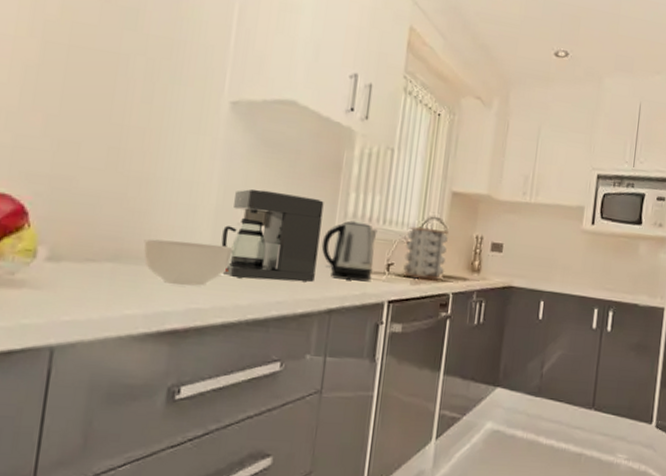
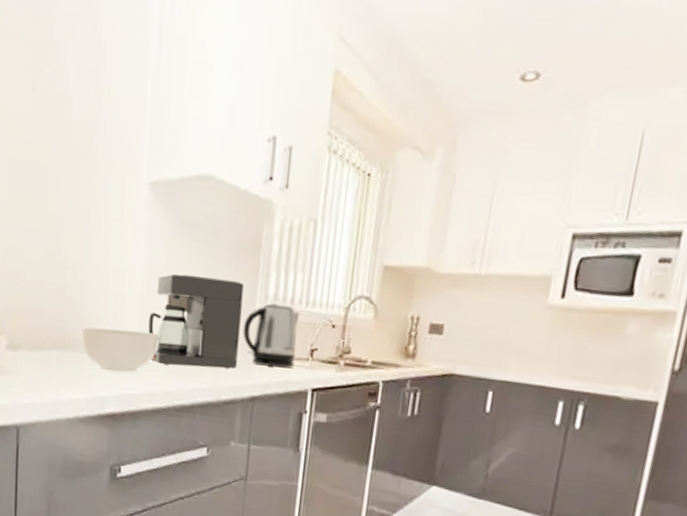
spice rack: present [403,221,449,281] -> none [327,300,379,367]

